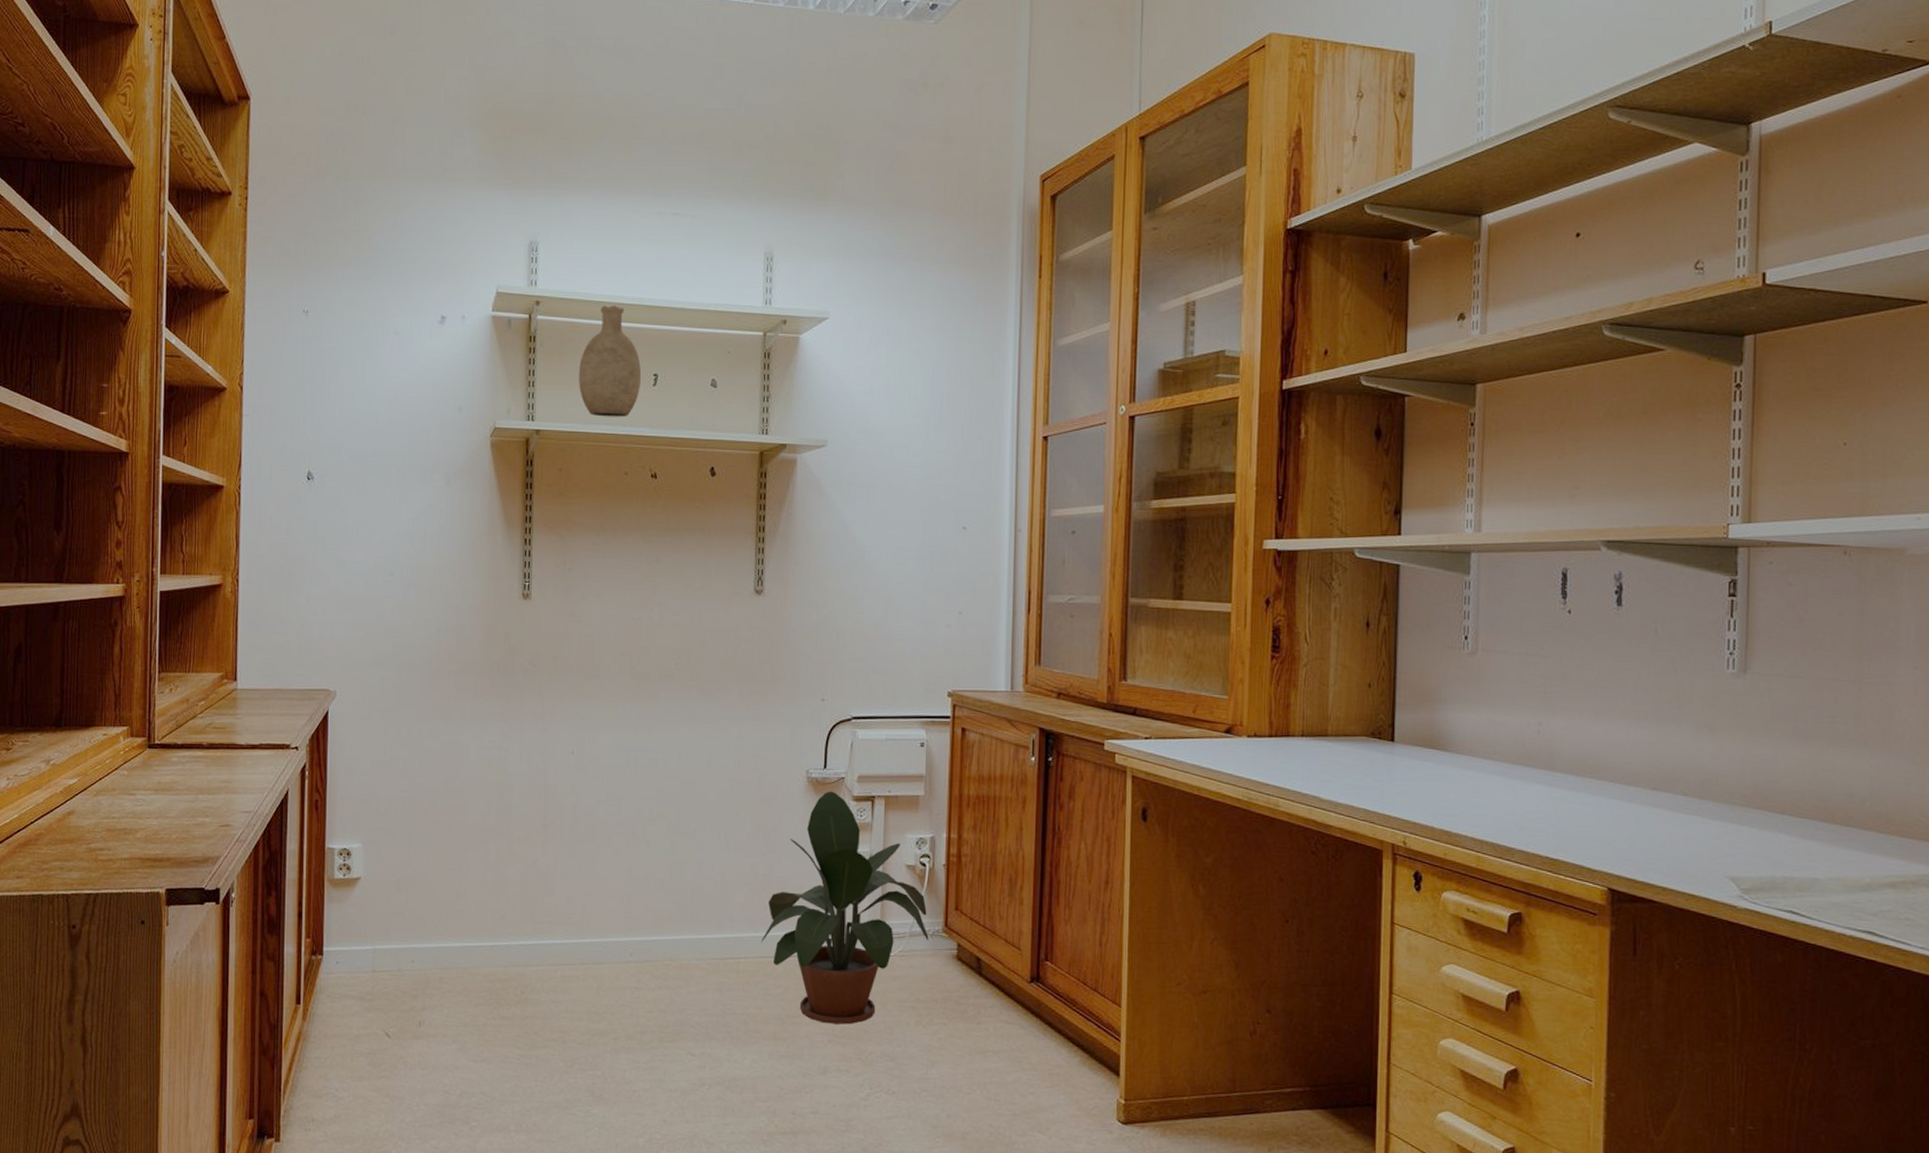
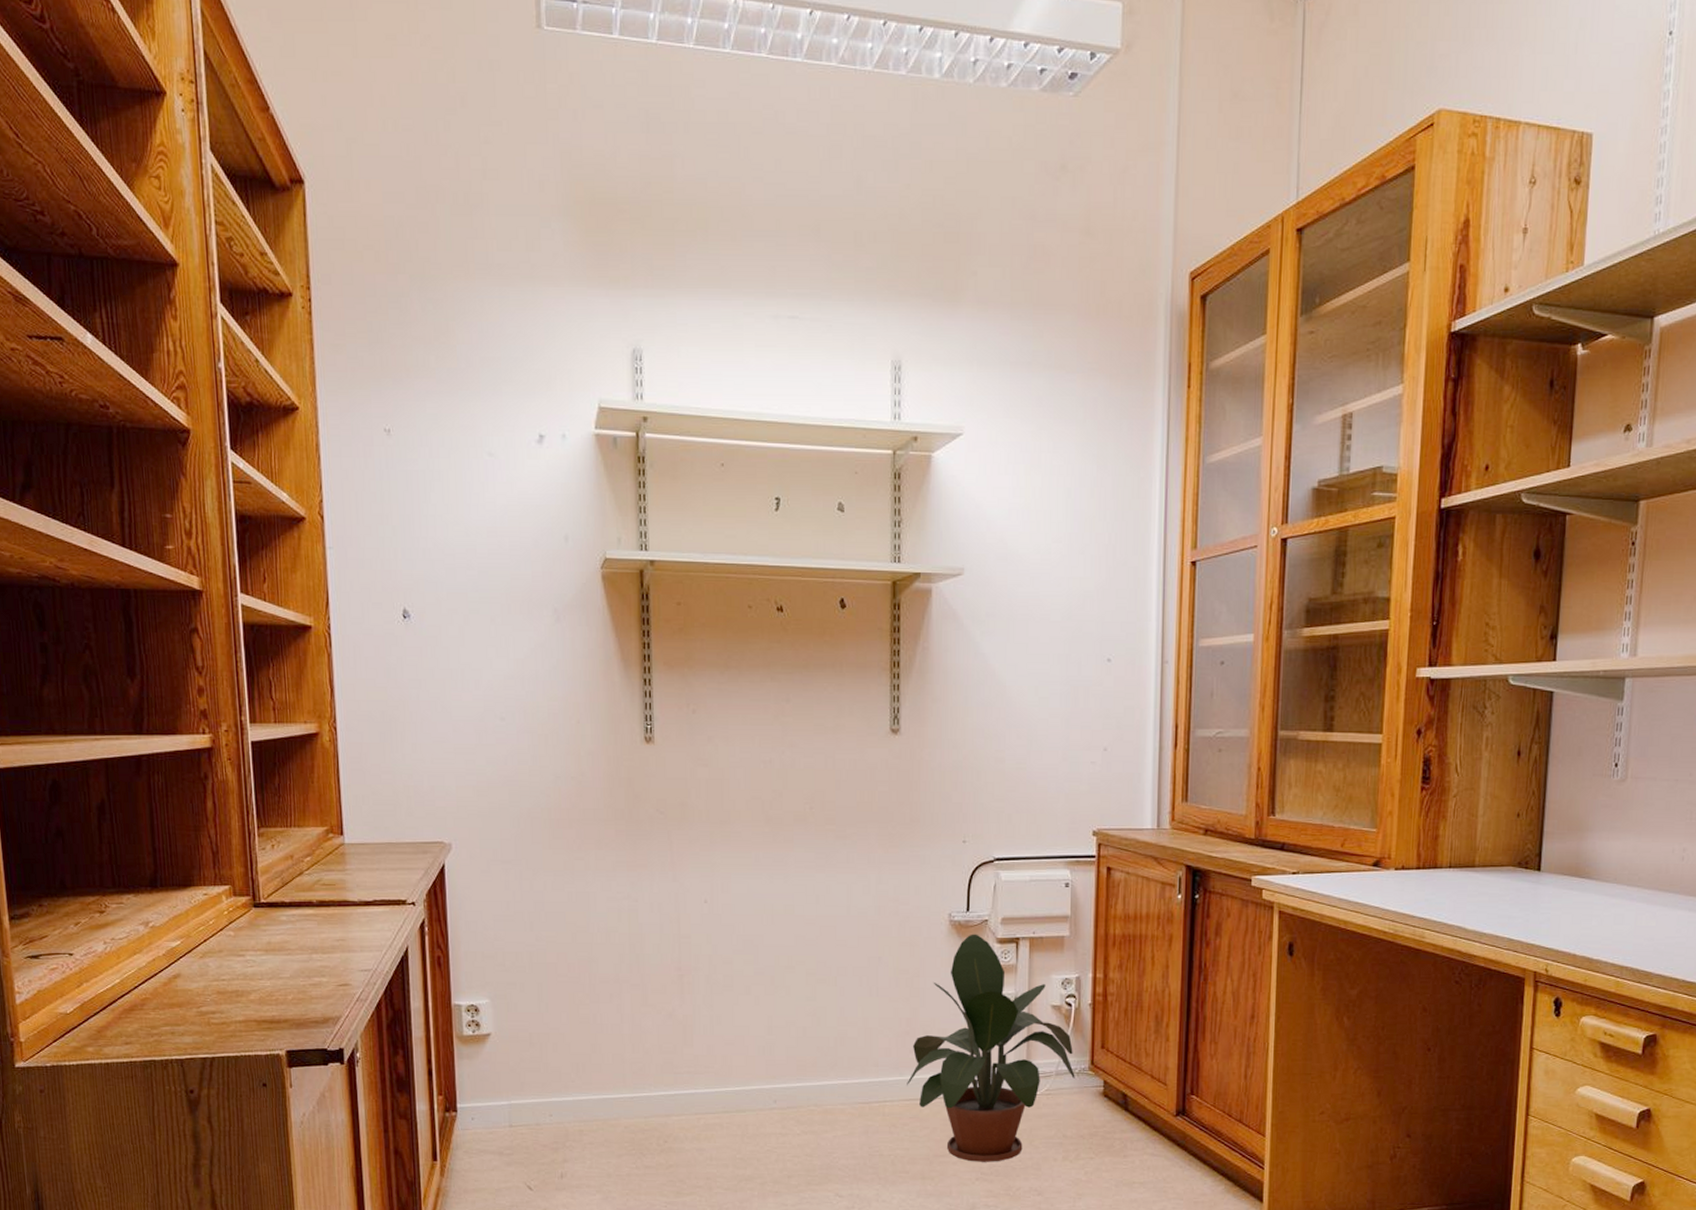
decorative vase: present [578,306,642,417] -> none [693,422,763,546]

